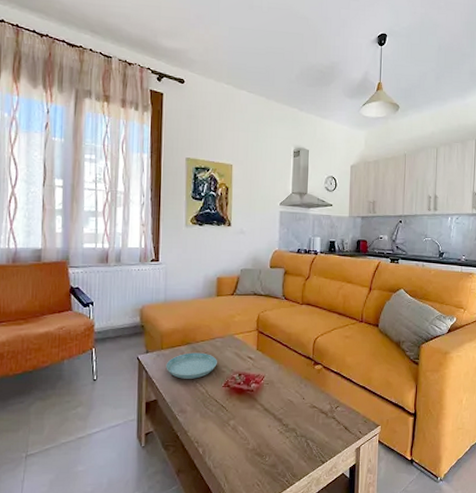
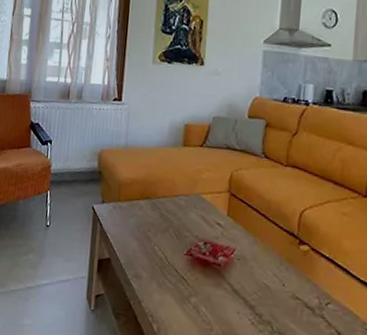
saucer: present [166,352,217,379] -> none [122,208,180,241]

